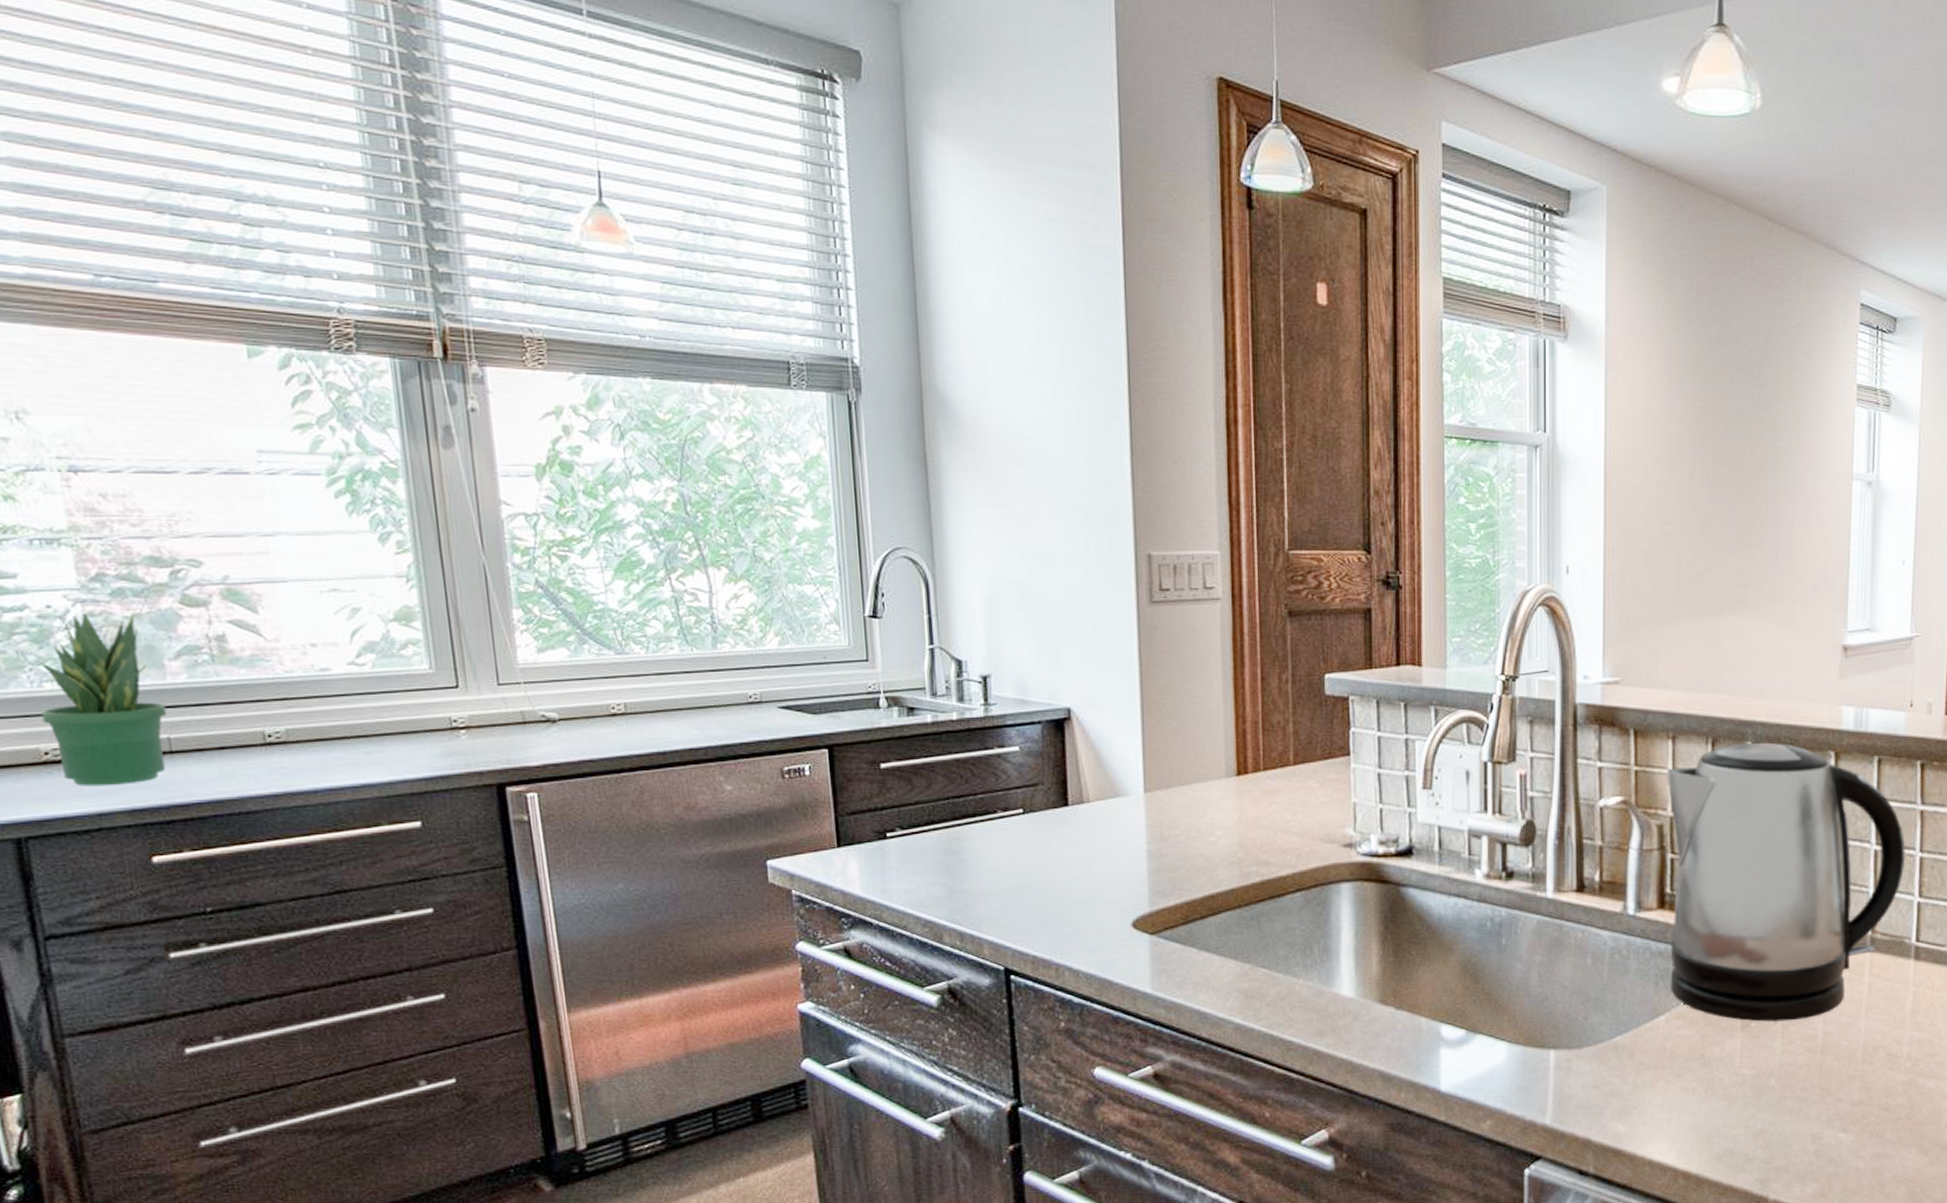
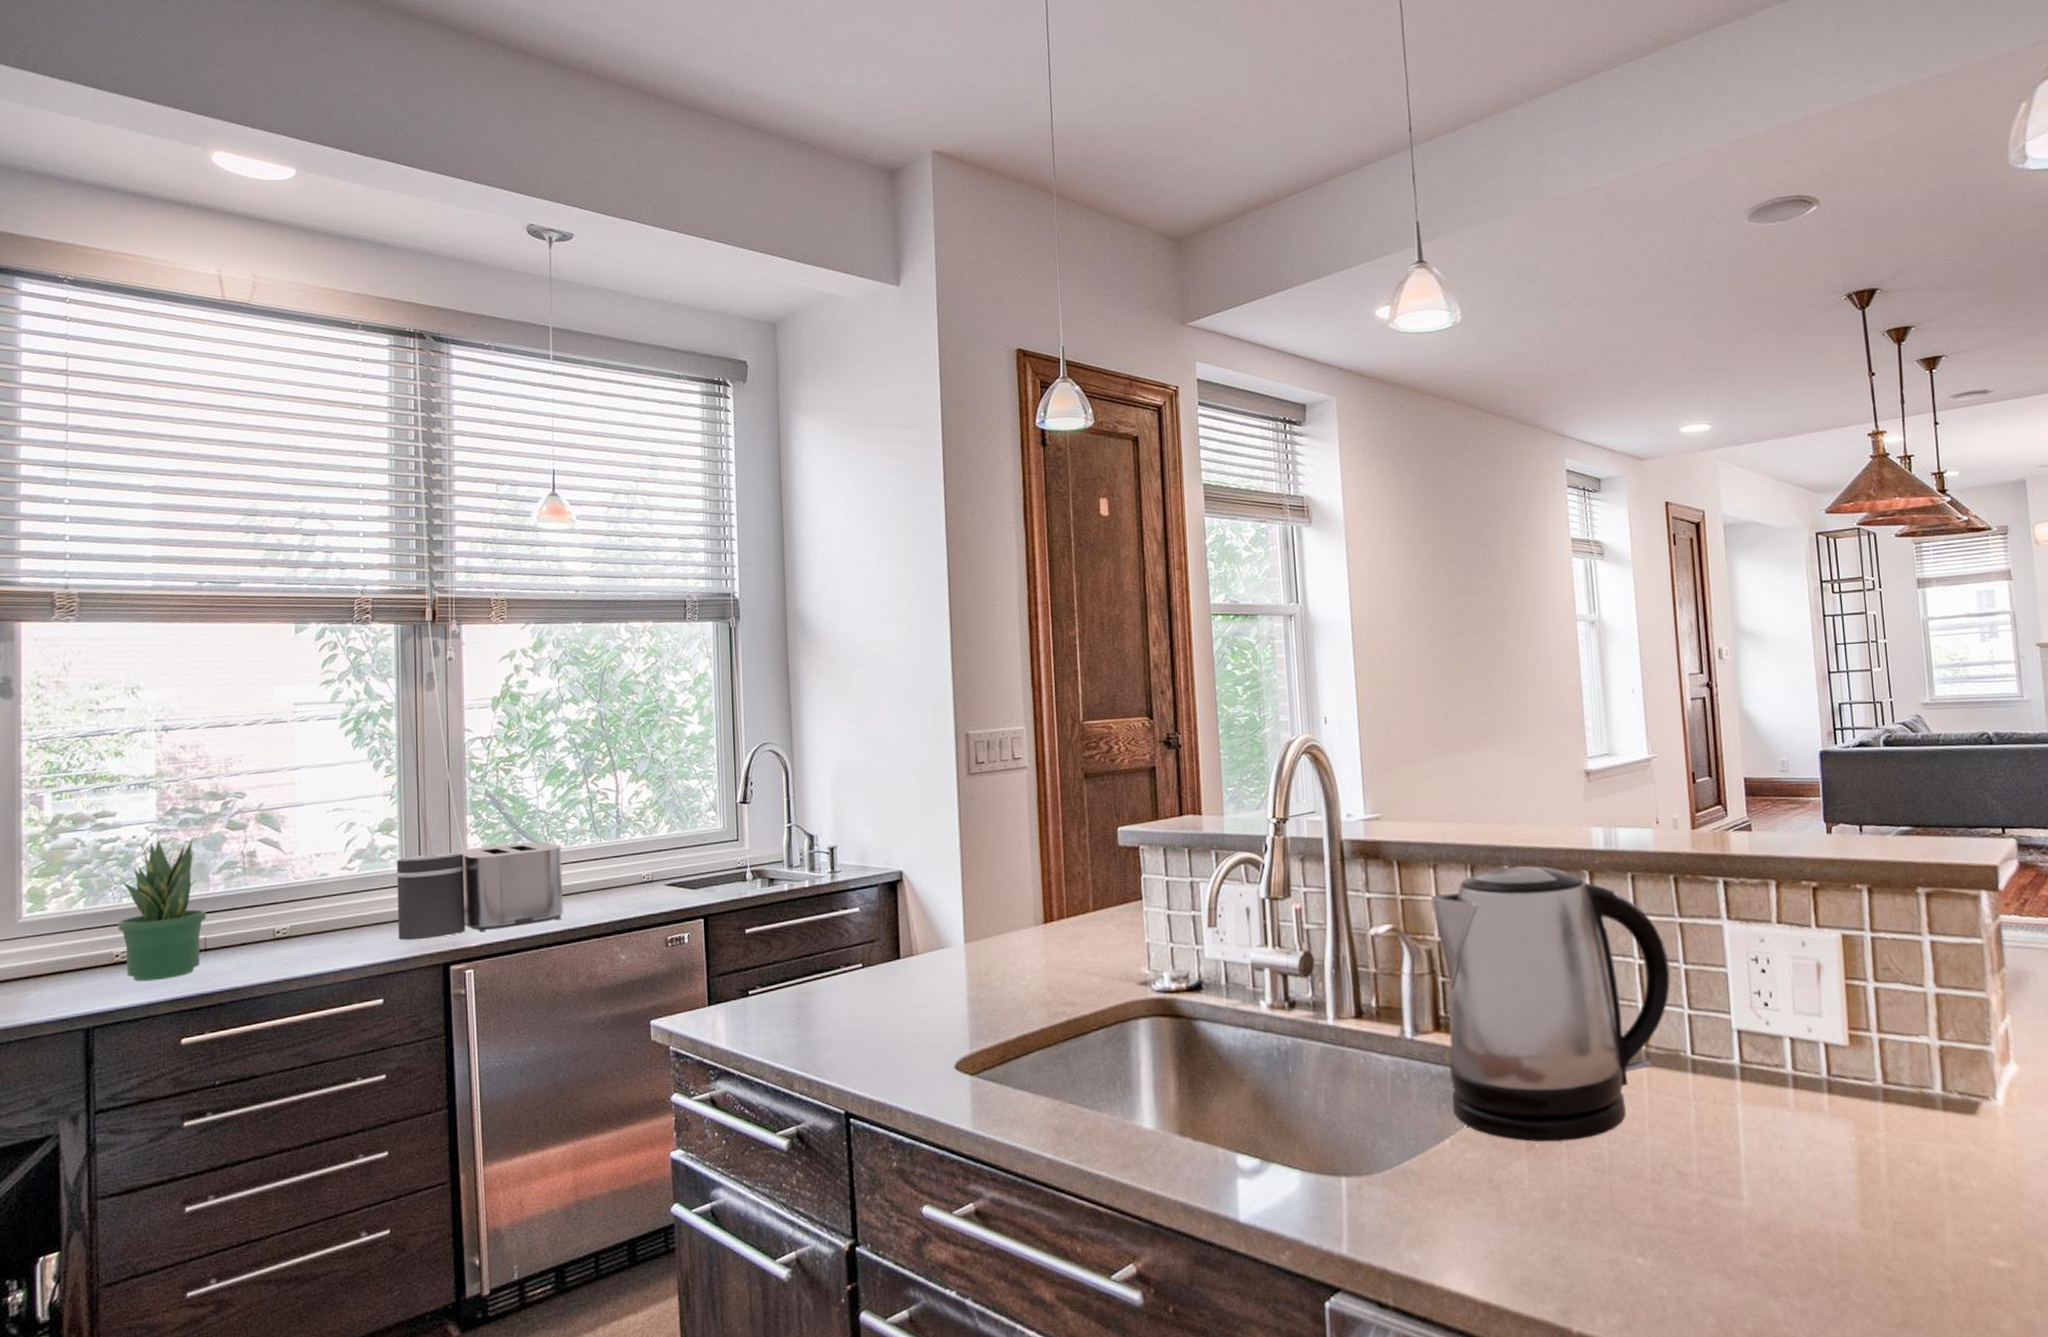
cylinder: none [423,652,523,755] -> present [397,852,465,941]
toaster: none [500,647,649,750] -> present [455,841,563,933]

